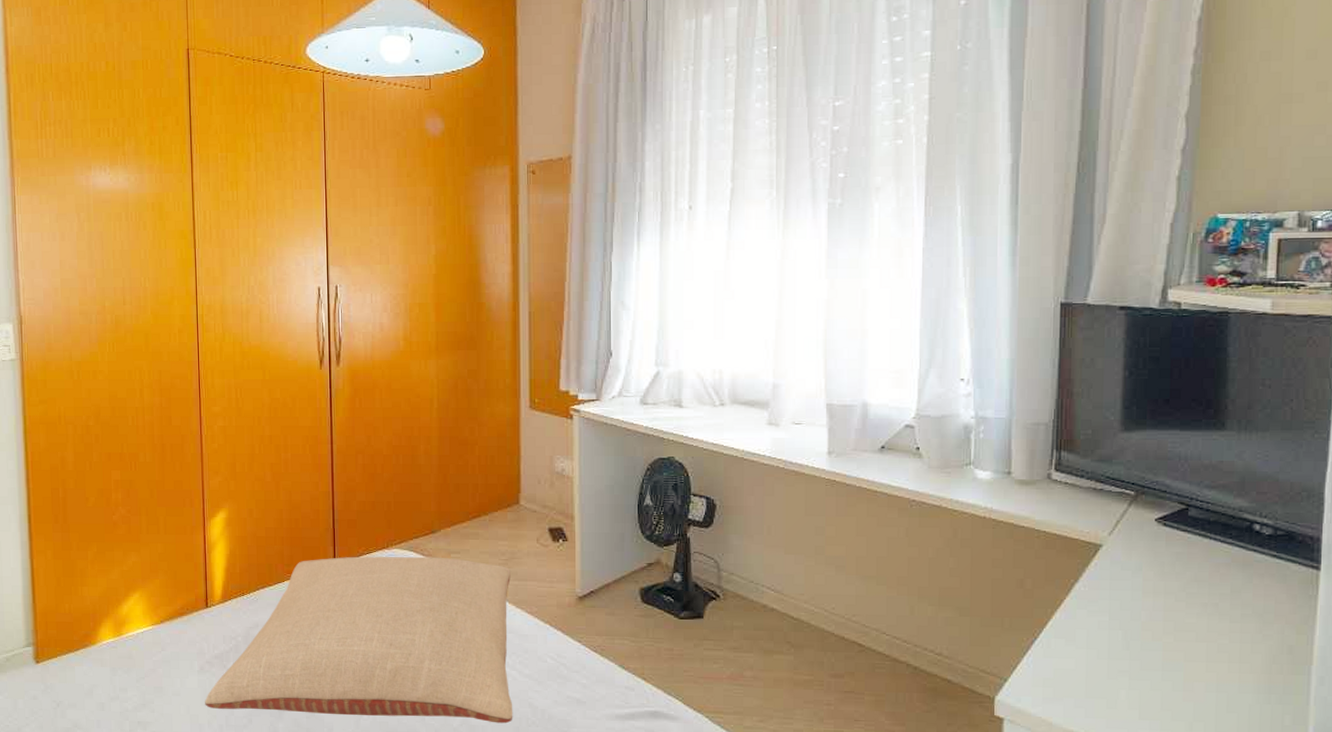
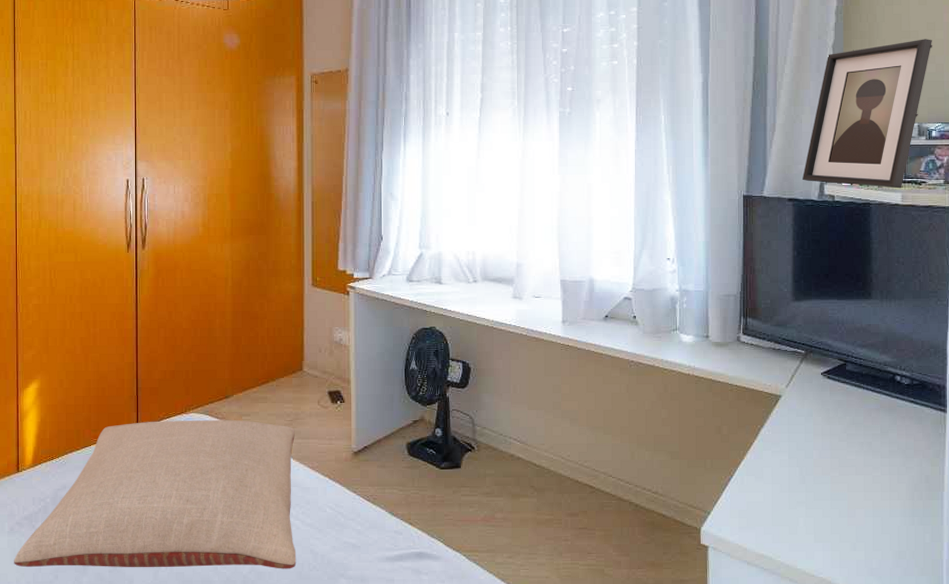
picture frame: none [1139,103,1324,294] -> present [803,39,933,189]

